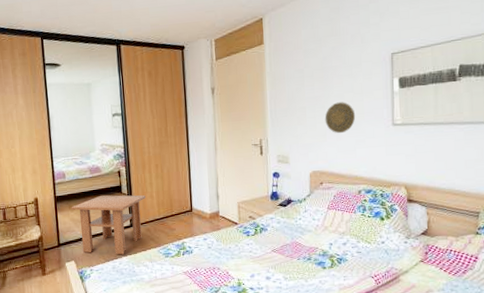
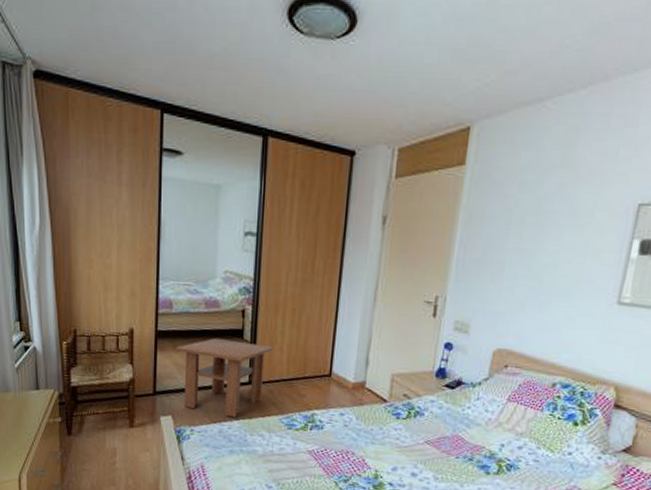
decorative plate: present [324,102,356,134] -> none [527,261,571,305]

